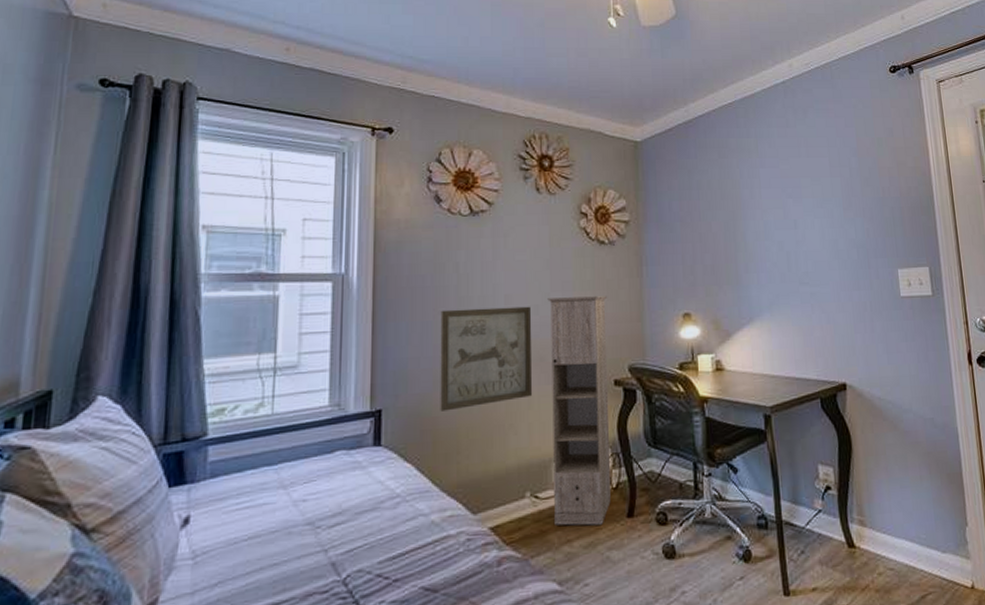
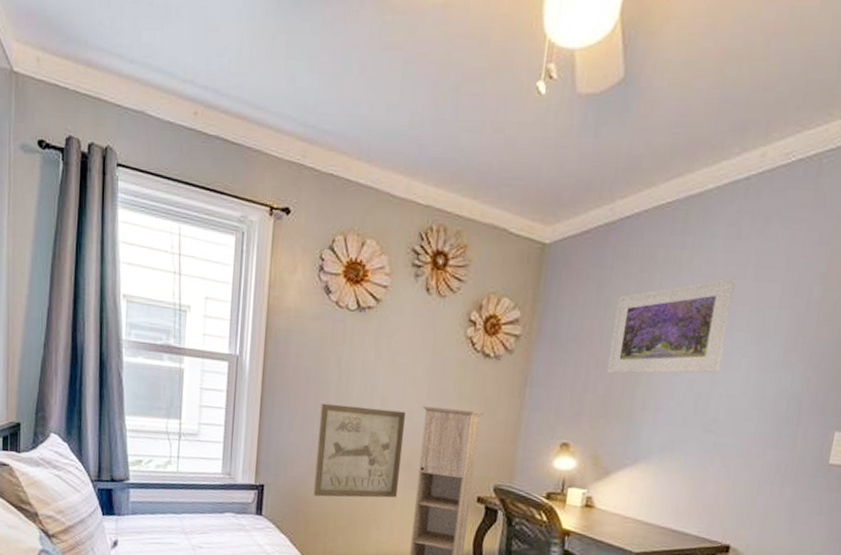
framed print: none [706,157,800,245] -> present [607,278,736,374]

